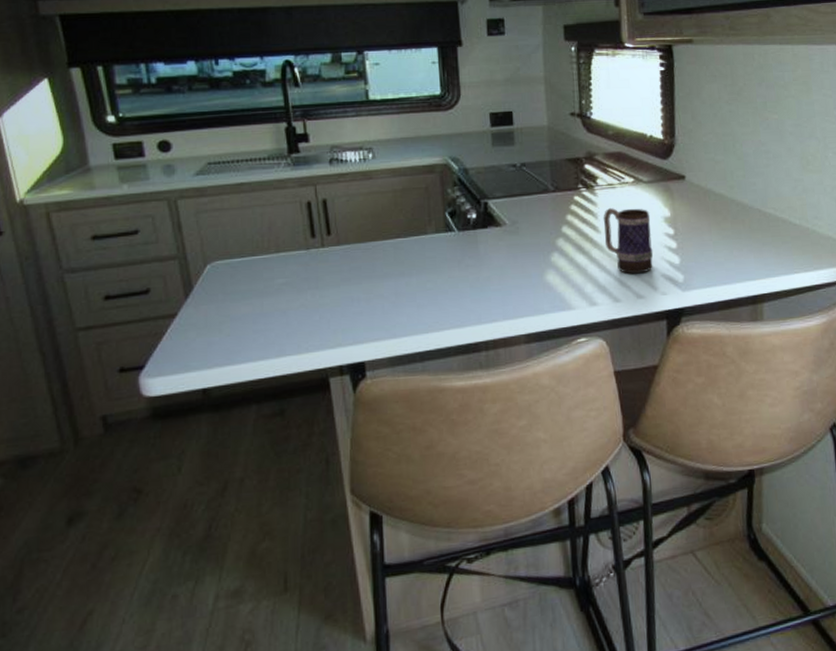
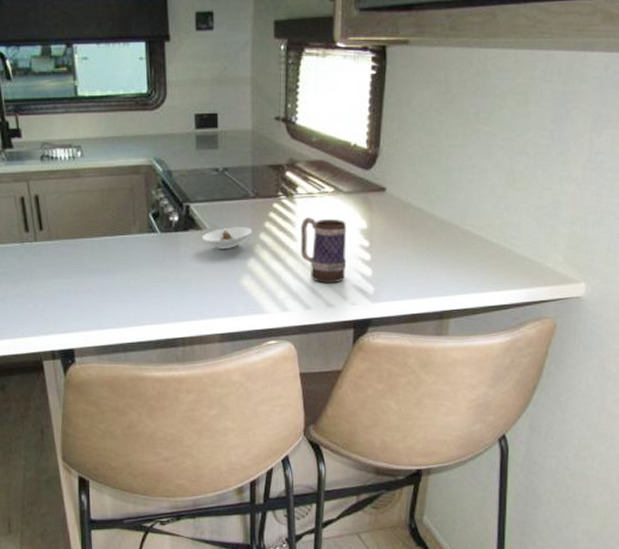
saucer: none [502,221,554,245] -> present [202,227,252,250]

